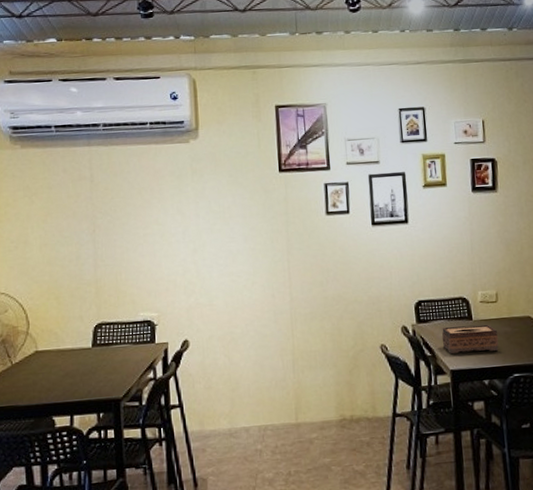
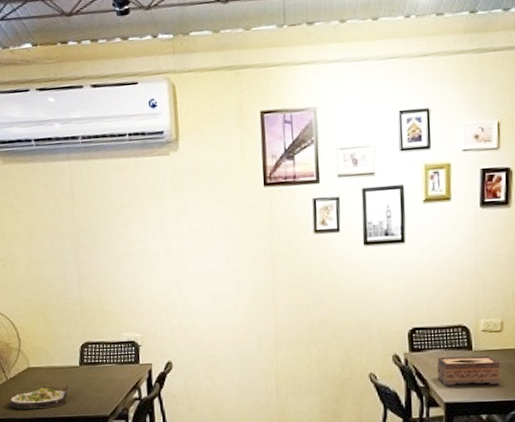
salad plate: none [13,369,80,396] -> present [9,385,69,410]

